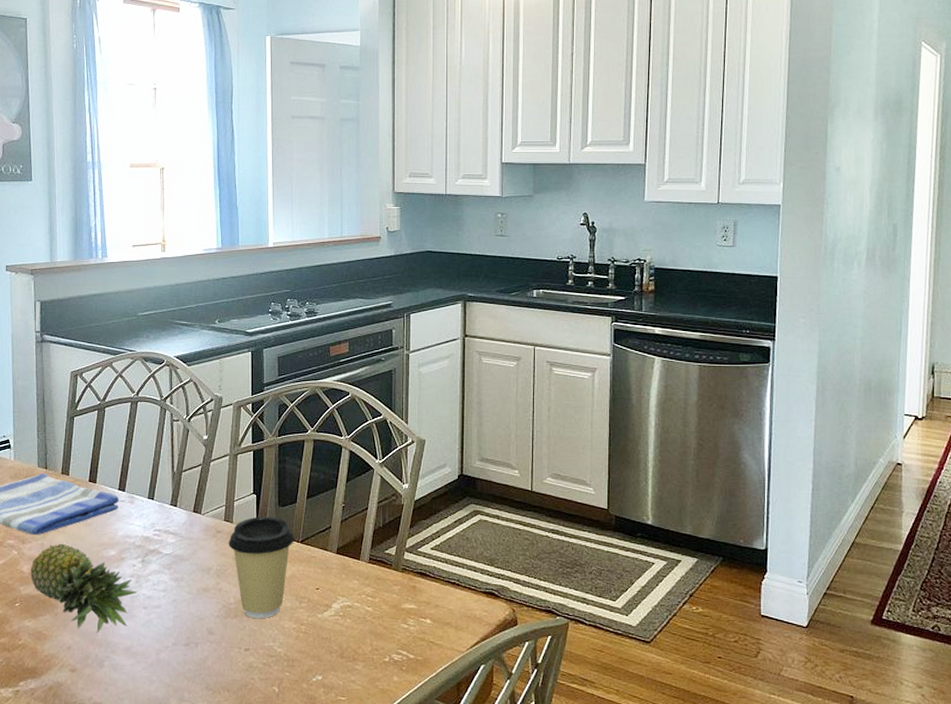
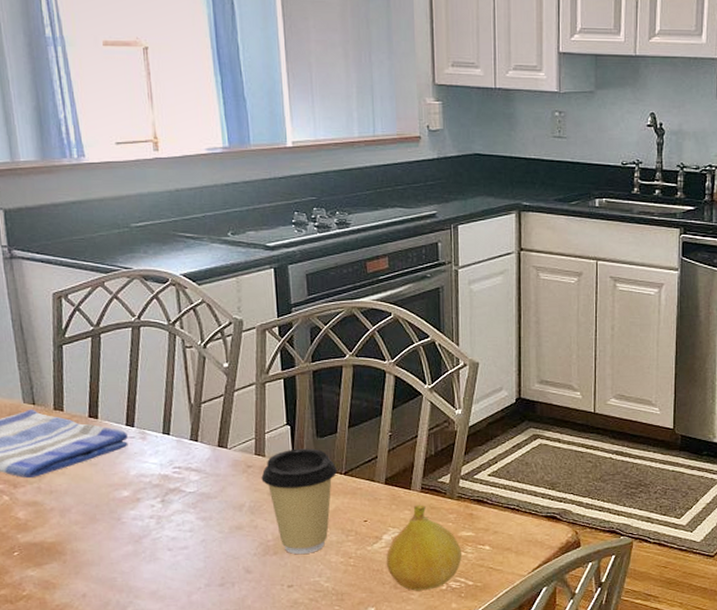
fruit: present [30,543,137,633] -> none [27,485,159,578]
fruit: none [334,575,404,662] -> present [386,505,461,591]

